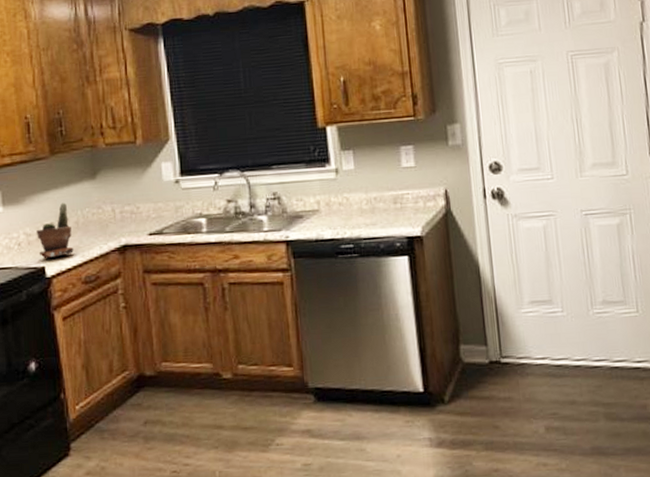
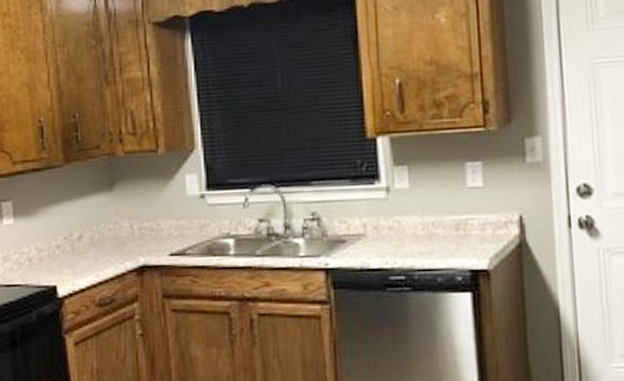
potted plant: present [36,202,74,259] -> none [48,216,88,278]

